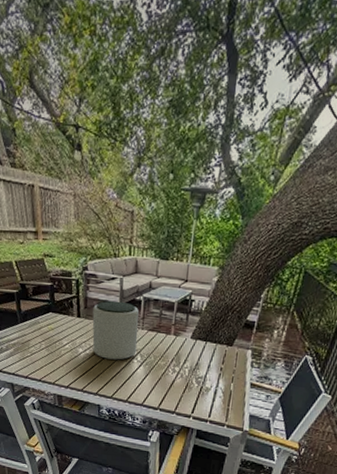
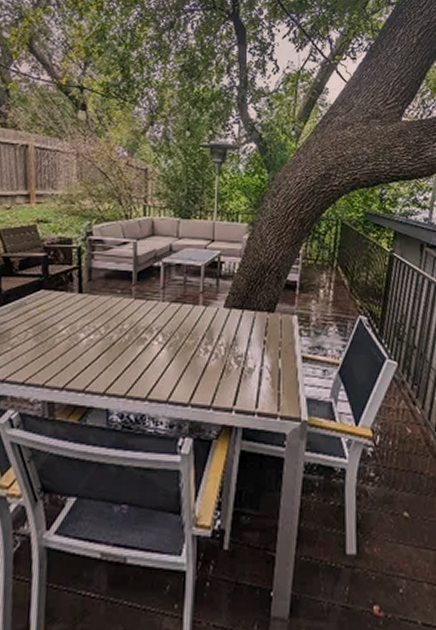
plant pot: present [92,301,139,360] -> none [98,269,159,344]

